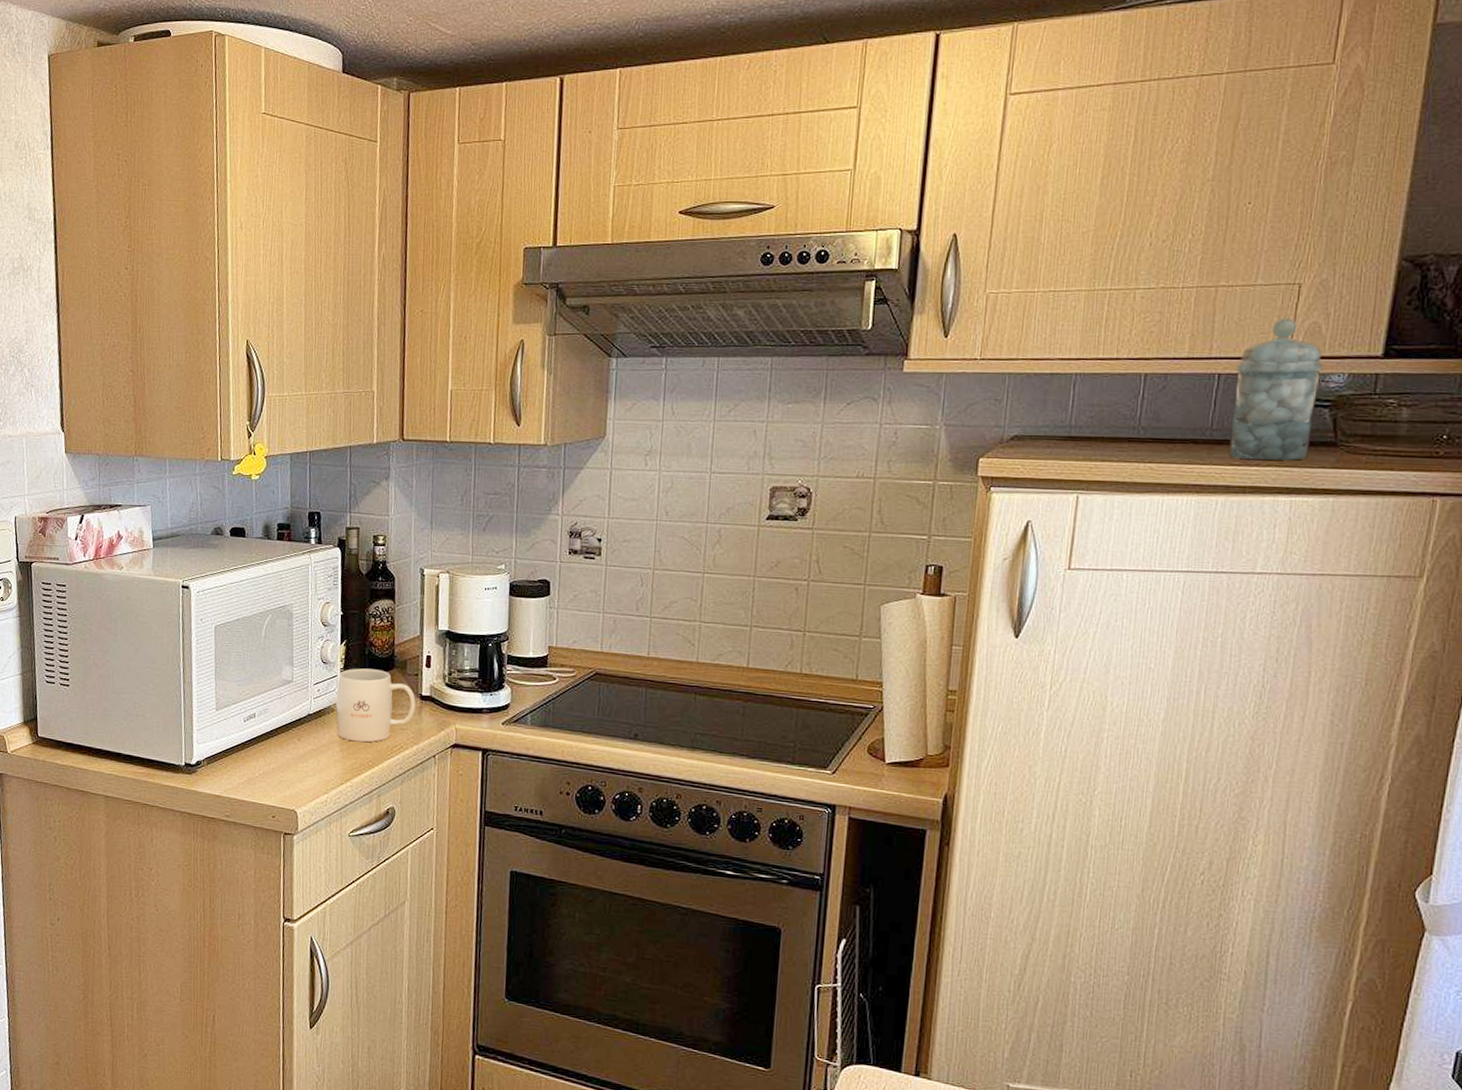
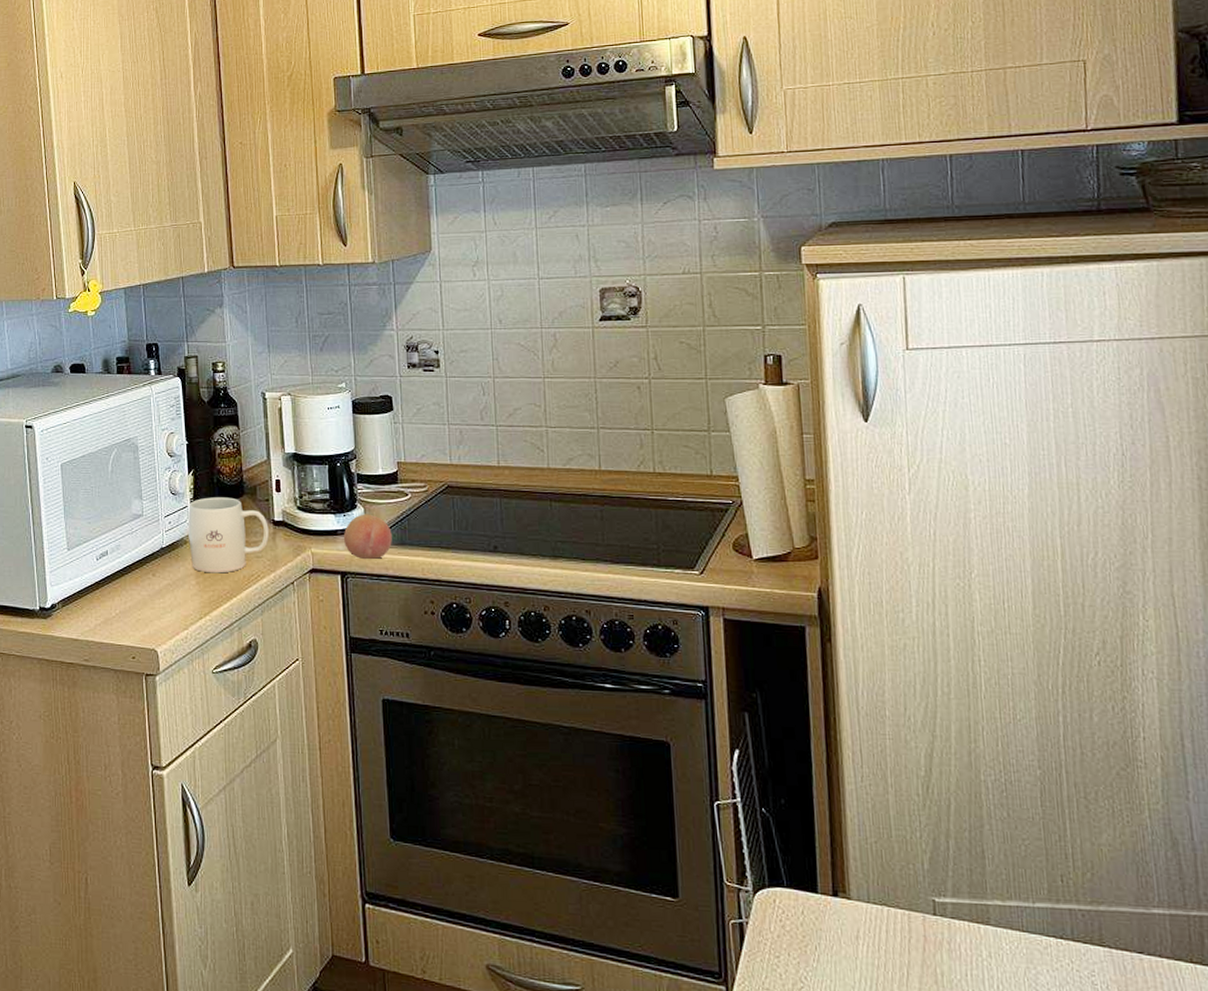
fruit: none [488,694,536,740] -> present [343,514,392,560]
canister: present [1227,317,1324,461] -> none [1037,92,1124,230]

